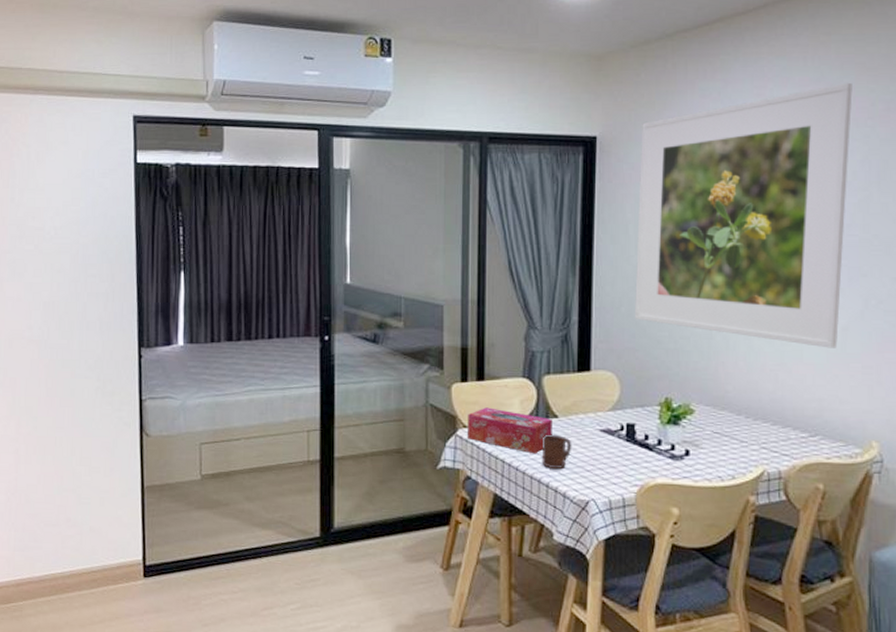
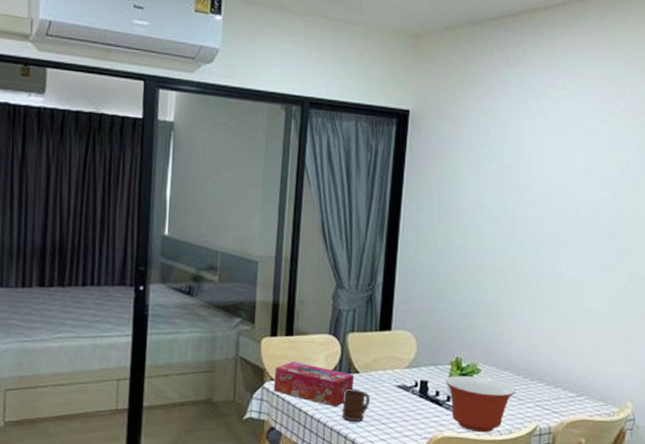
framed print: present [634,82,853,348] -> none [433,80,631,318]
mixing bowl: none [655,417,736,479] -> present [446,375,515,433]

